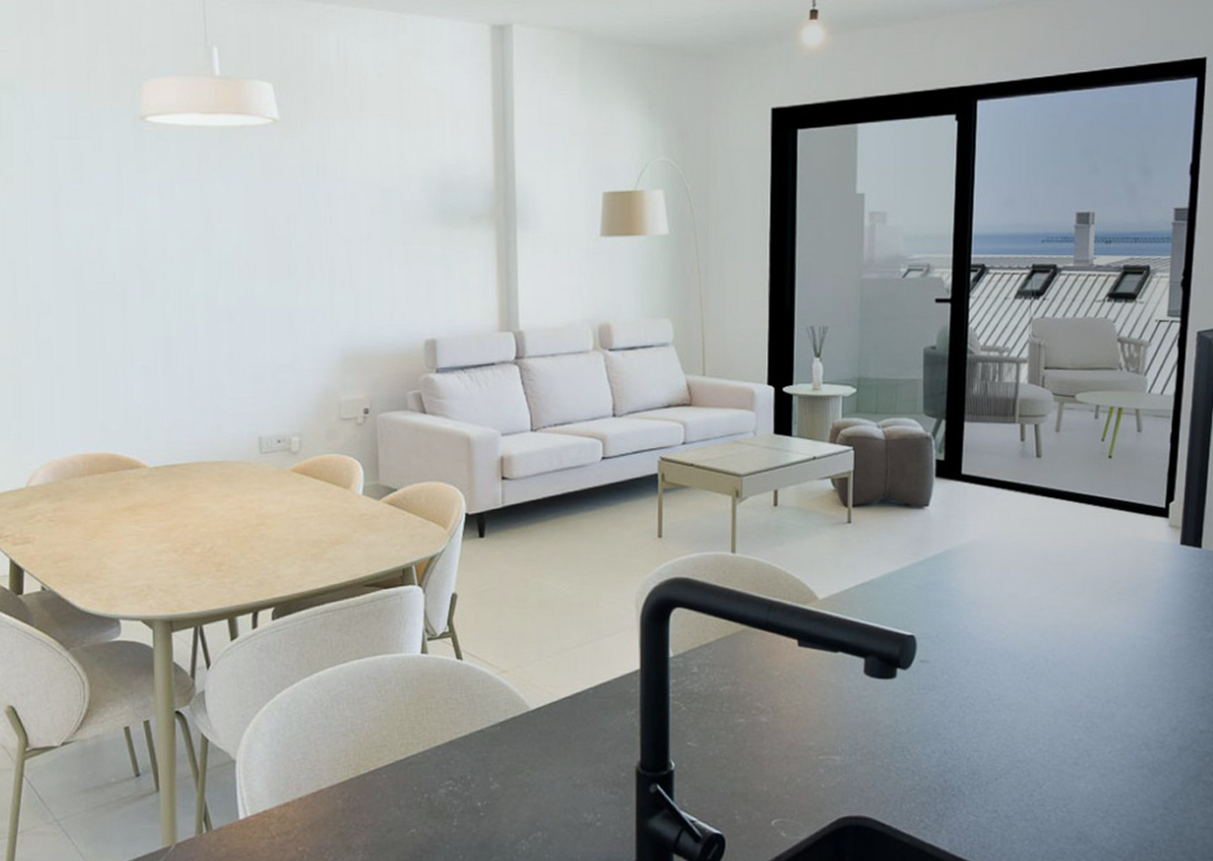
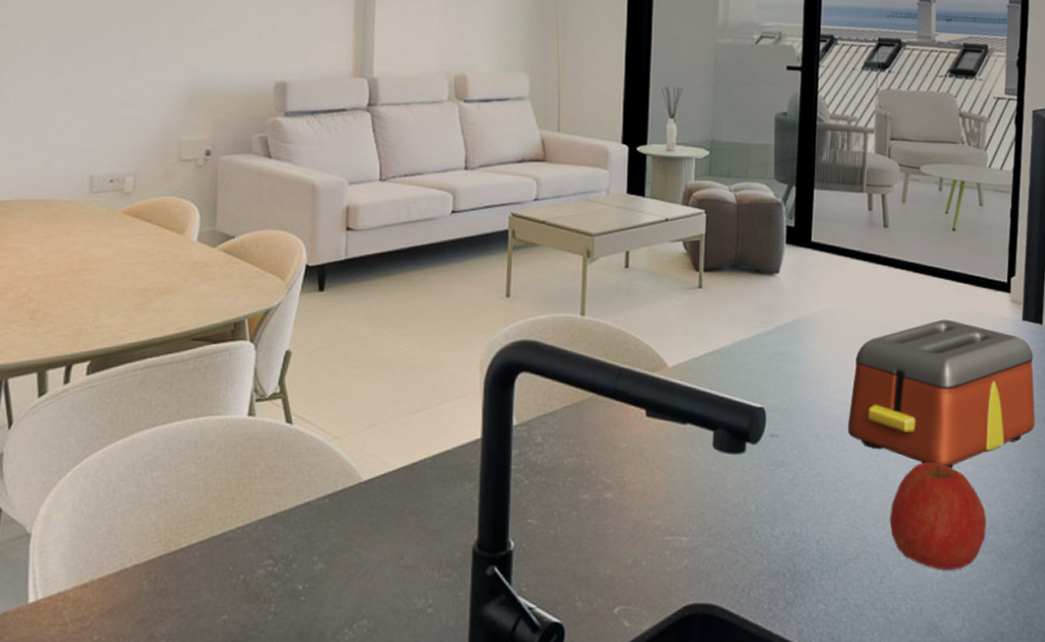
toaster: none [999,546,1191,689] -> present [848,319,1035,468]
apple: none [1040,683,1139,784] -> present [889,462,987,570]

